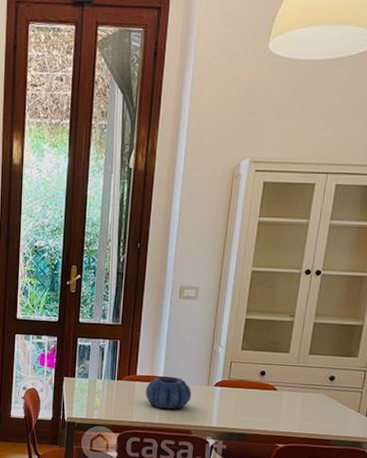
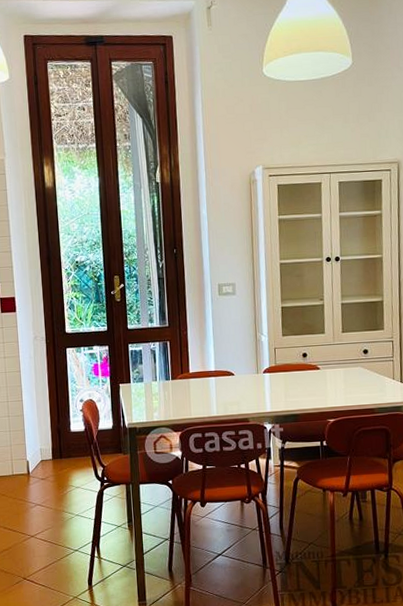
decorative bowl: present [145,376,192,409] -> none [200,369,244,401]

